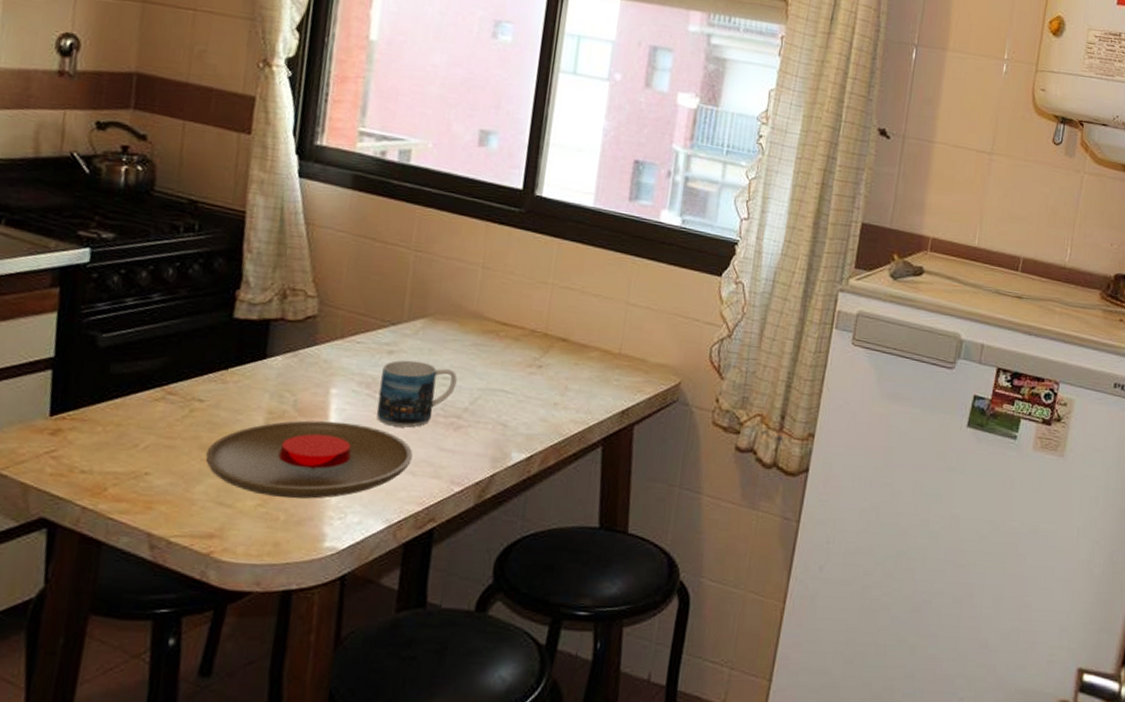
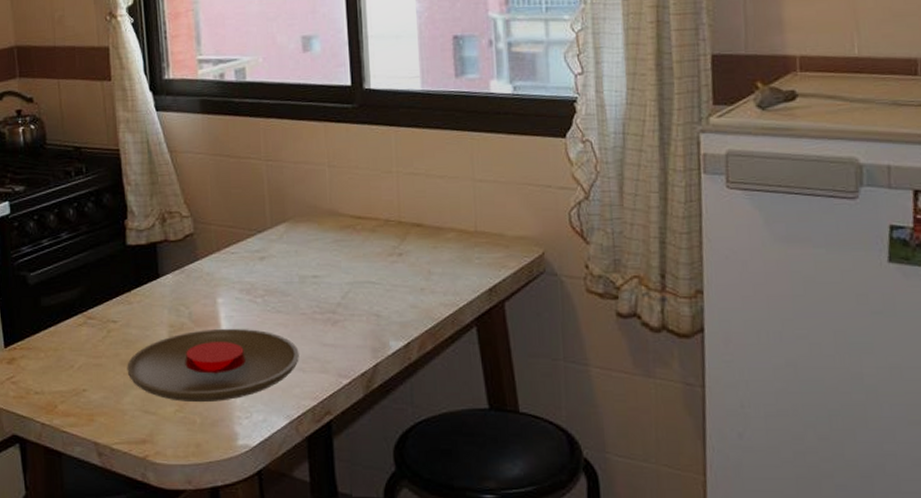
mug: present [376,360,457,428] -> none [258,263,326,327]

